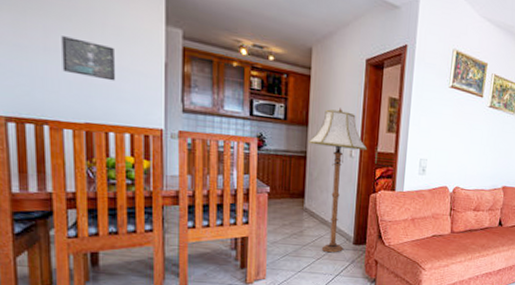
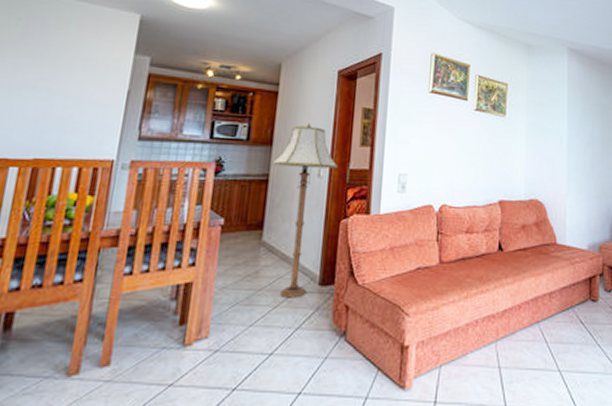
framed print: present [61,36,116,81] -> none [22,72,79,113]

